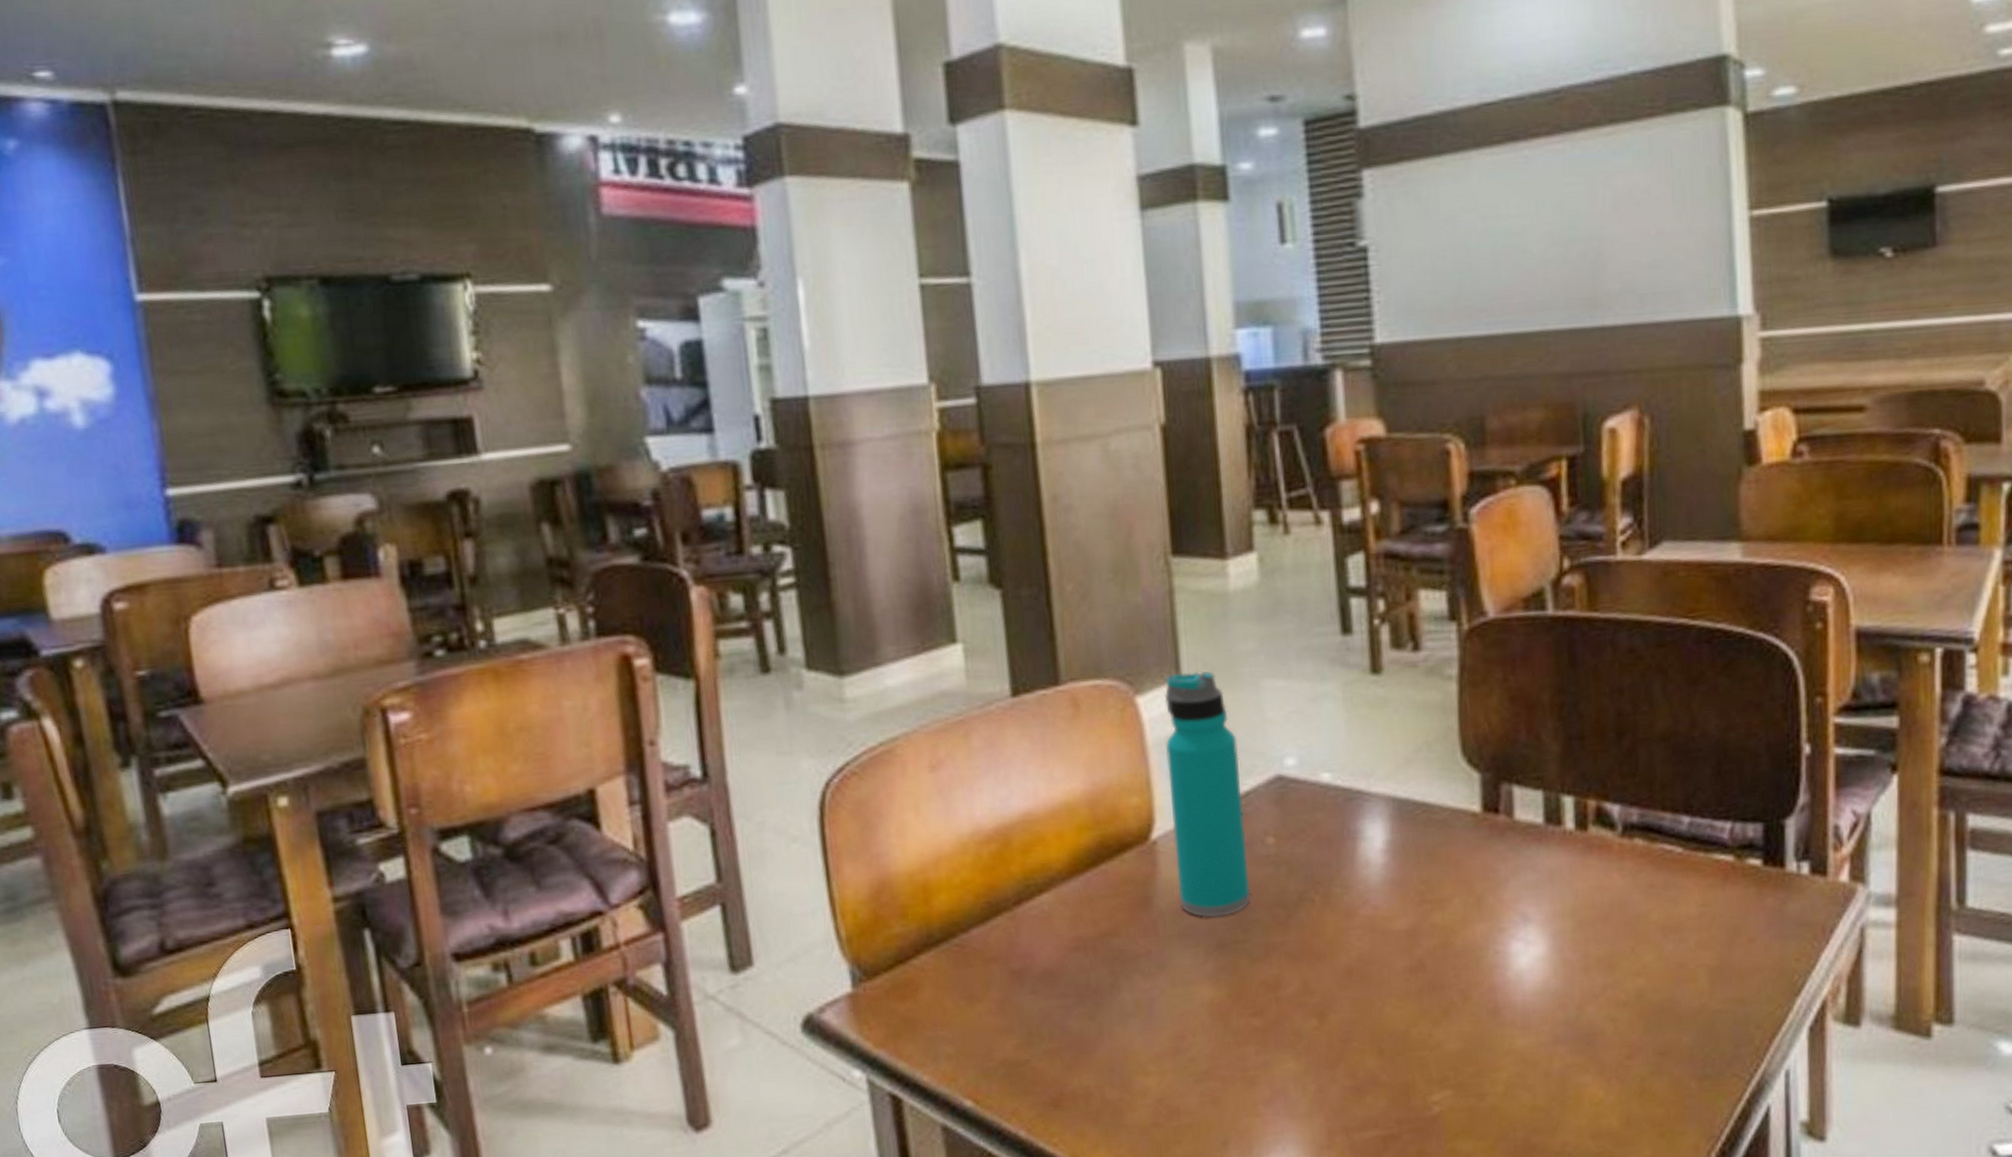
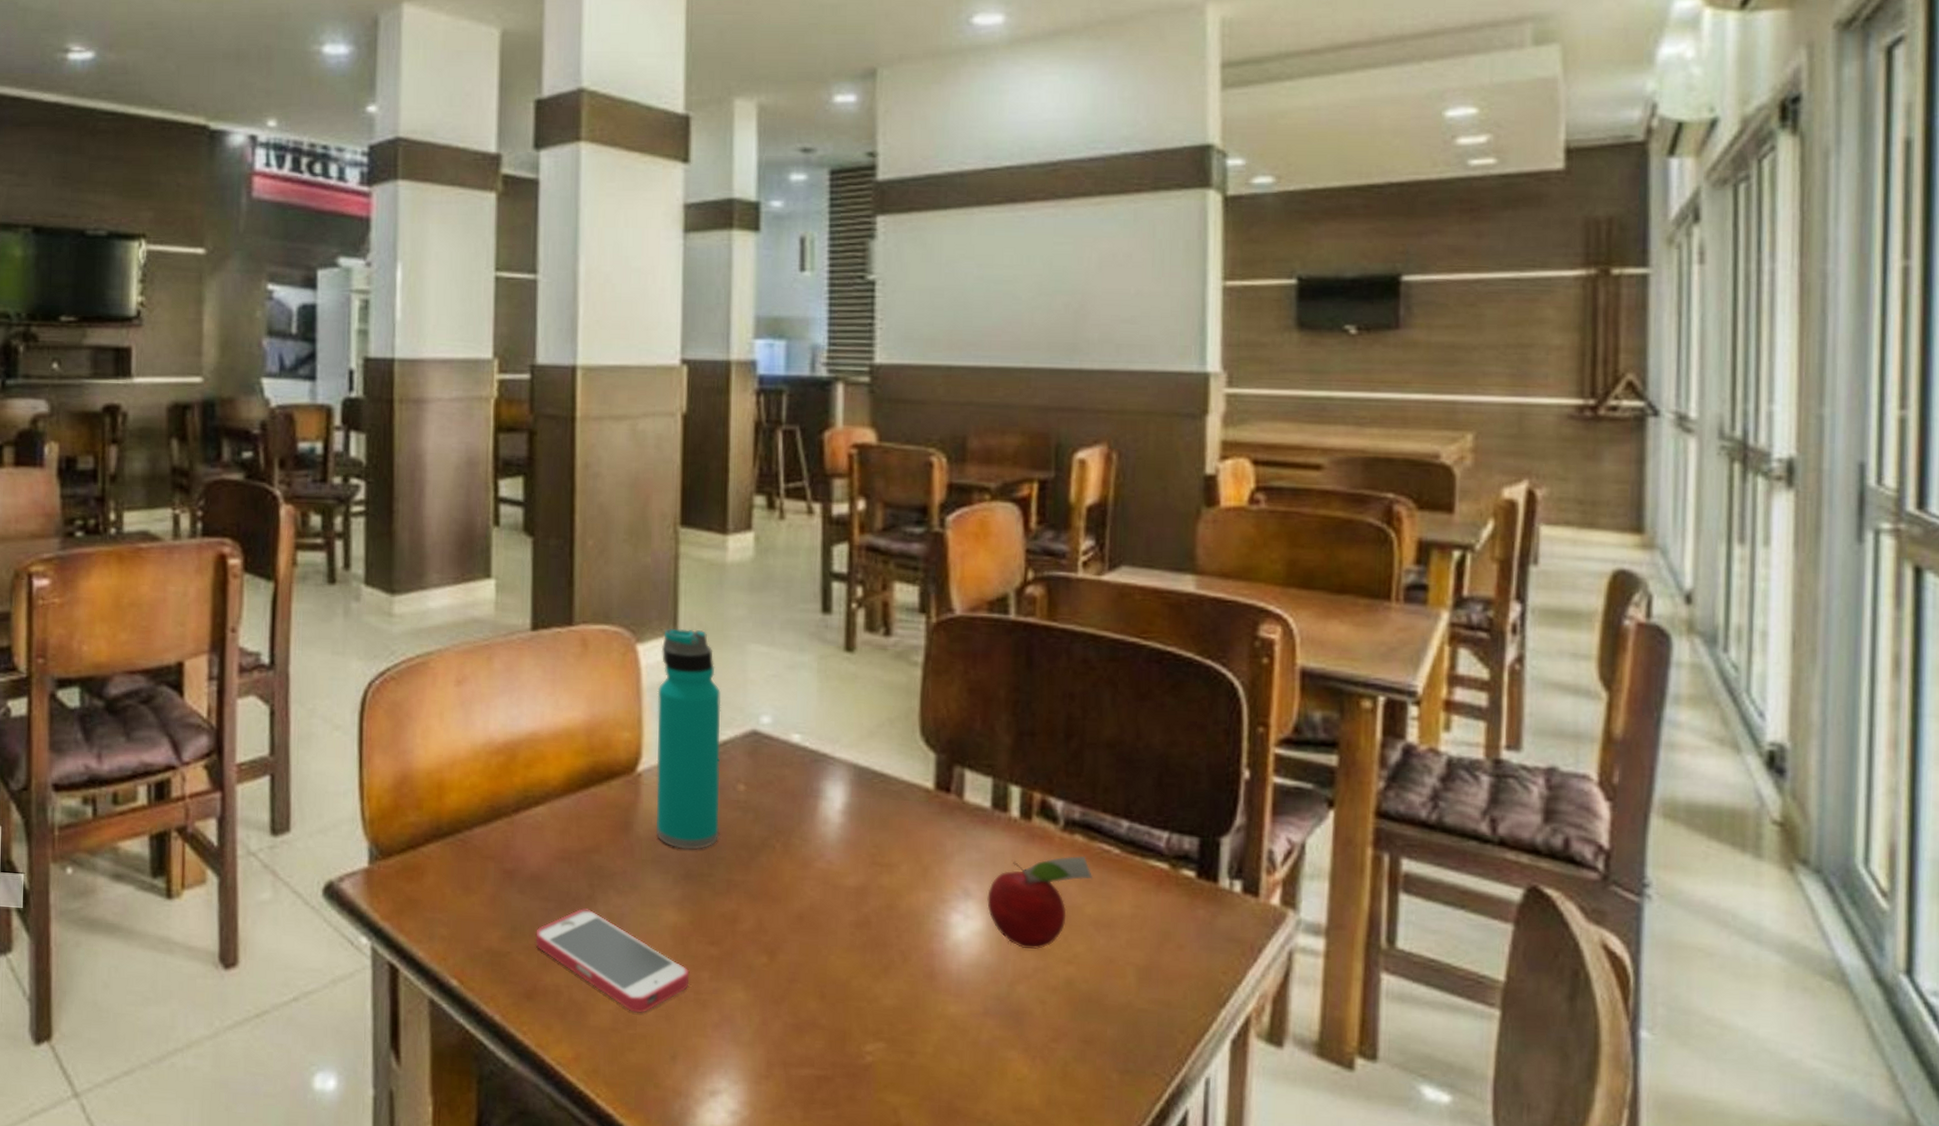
smartphone: none [1055,999,1234,1103] -> present [535,908,690,1013]
fruit: none [1547,861,1657,968] -> present [987,856,1094,949]

